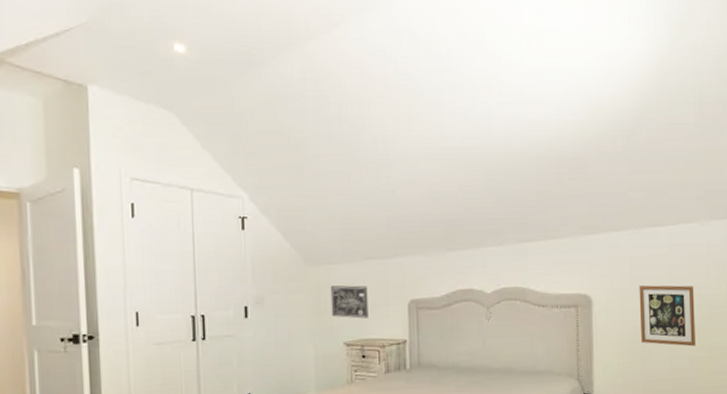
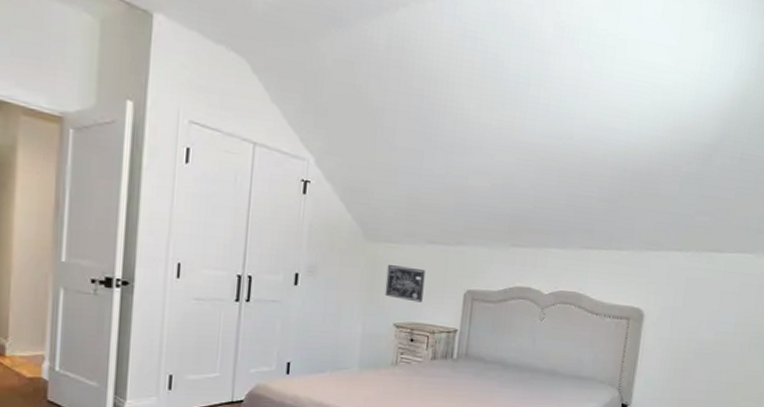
picture frame: present [639,285,695,347] -> none [684,307,741,372]

